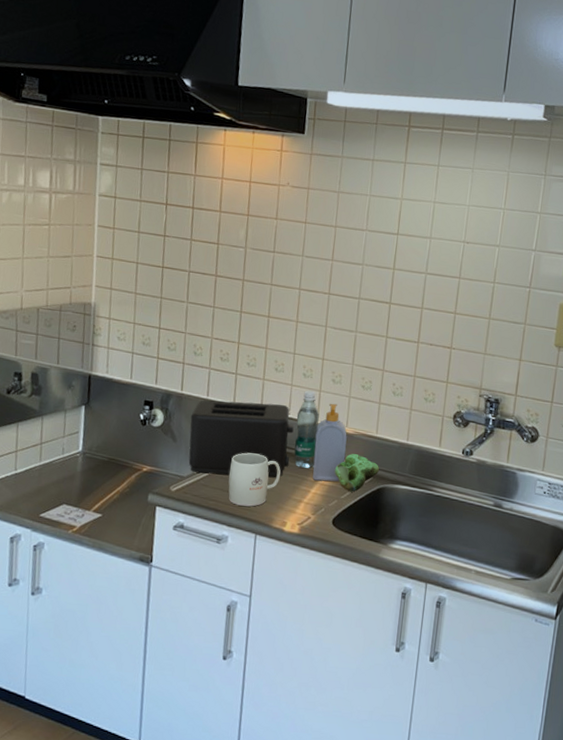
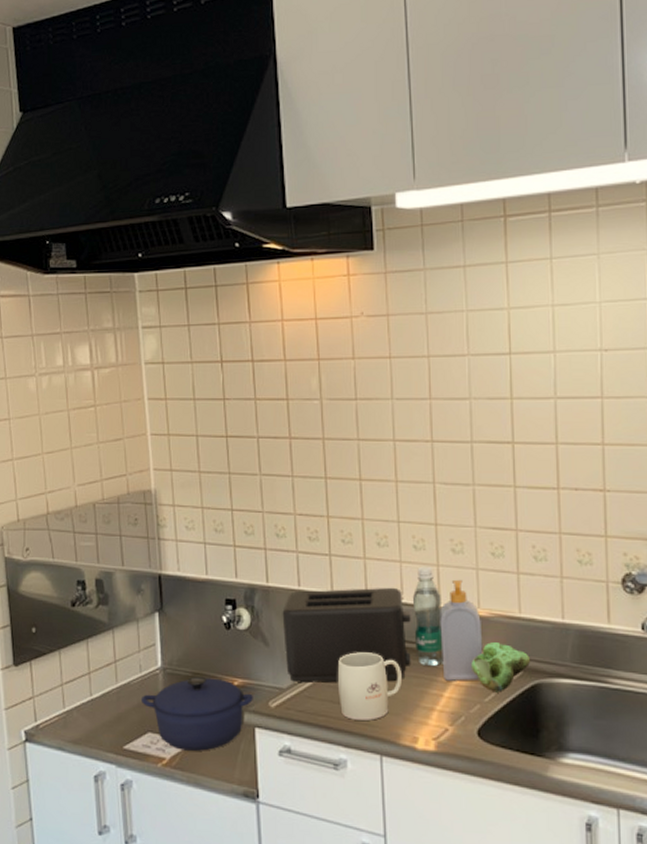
cooking pot: none [60,461,158,523] -> present [140,676,253,751]

